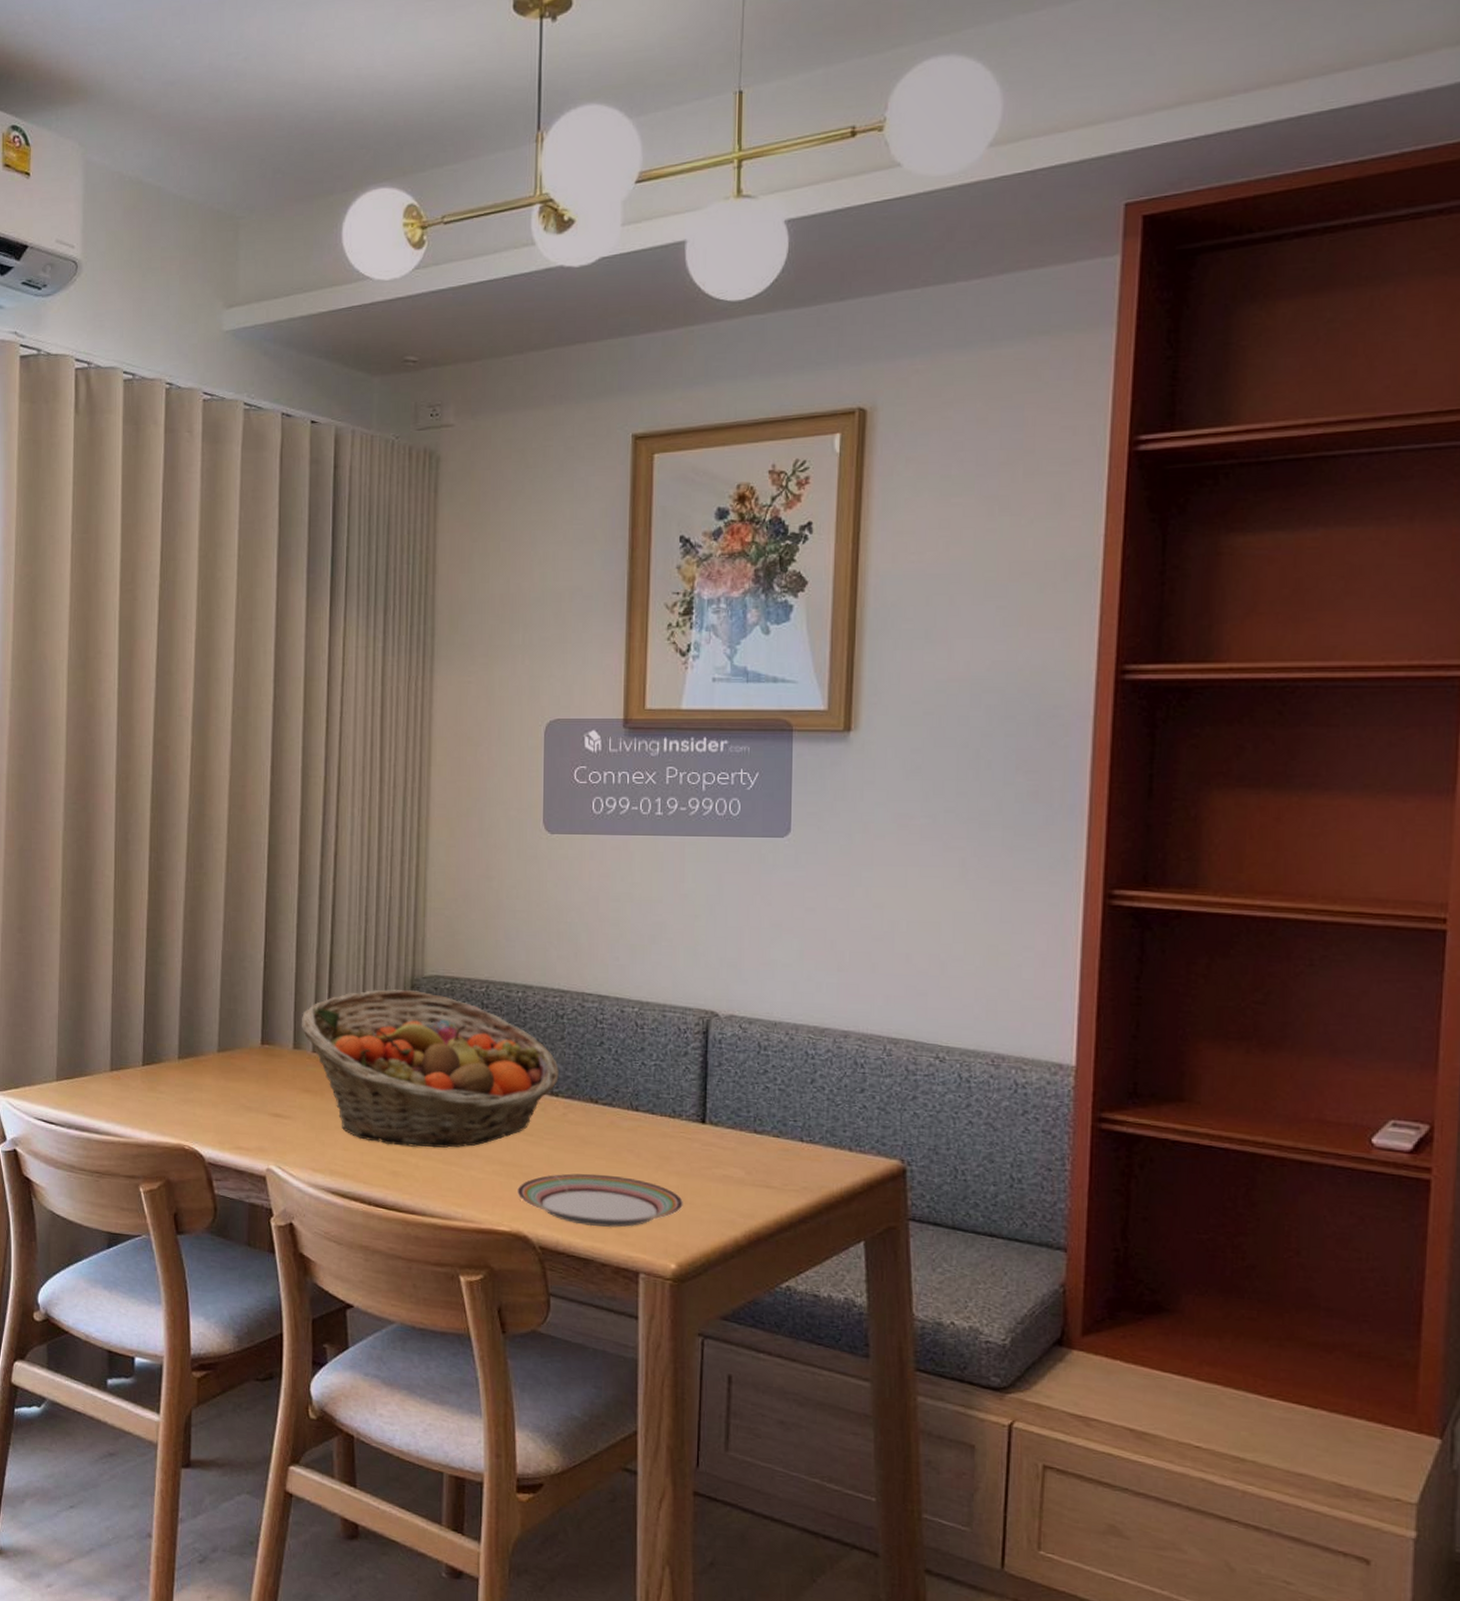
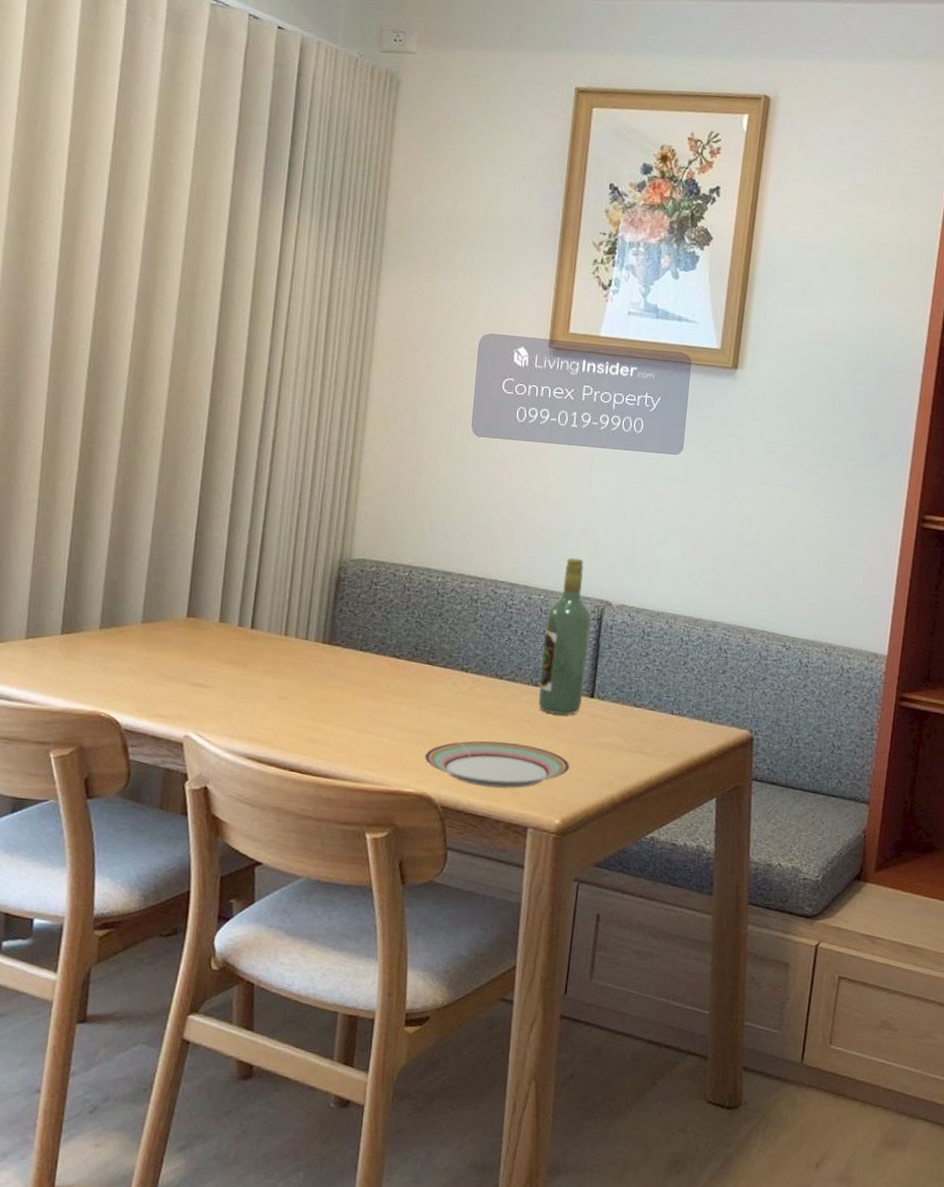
fruit basket: present [301,989,560,1148] -> none [228,569,471,717]
wine bottle: none [640,963,697,1143] -> present [538,557,592,715]

